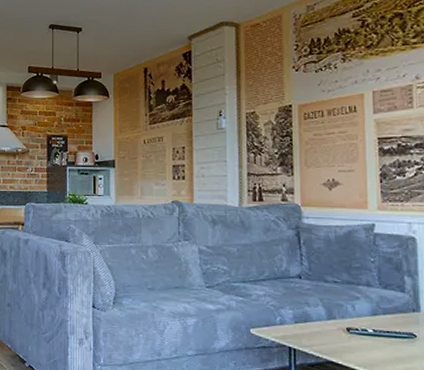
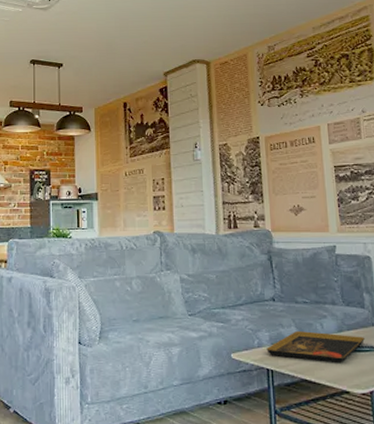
decorative tray: none [289,311,403,348] -> present [266,331,365,364]

